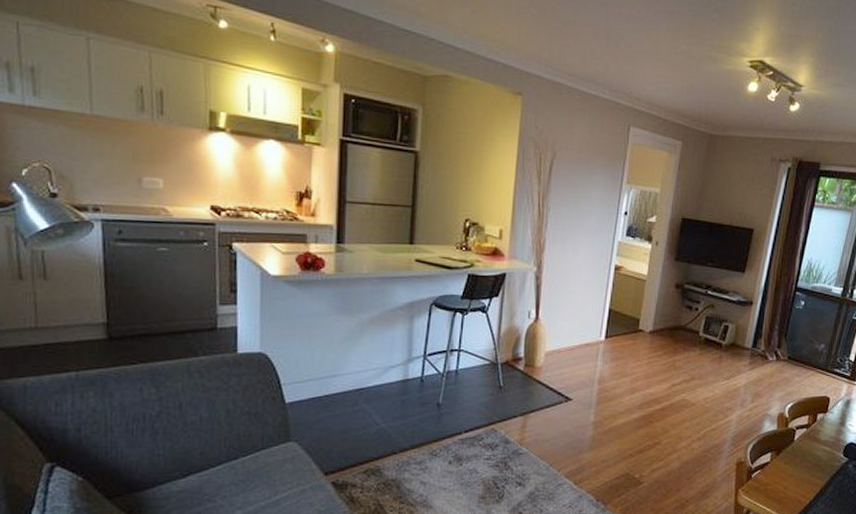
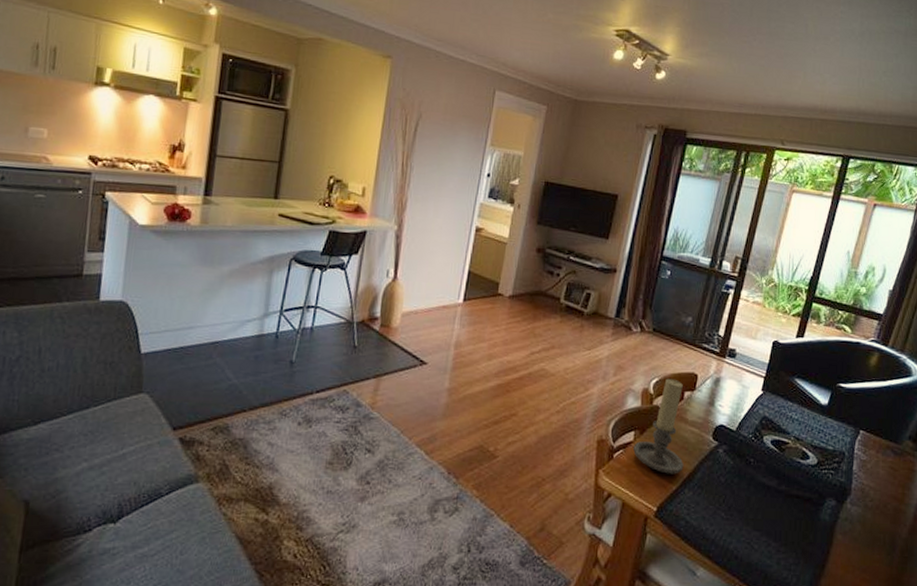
candle holder: none [770,402,817,490] -> present [633,378,684,474]

